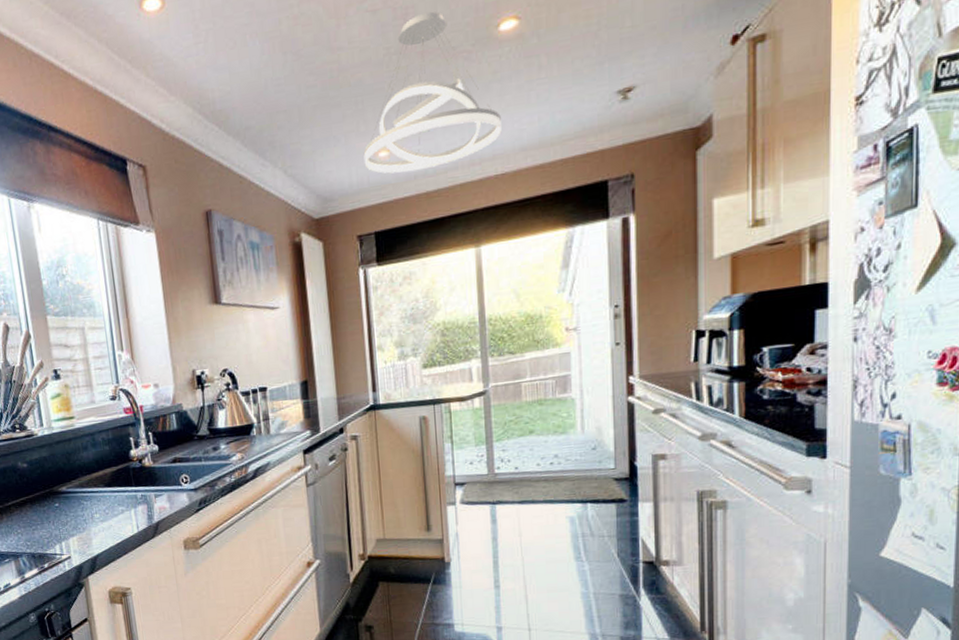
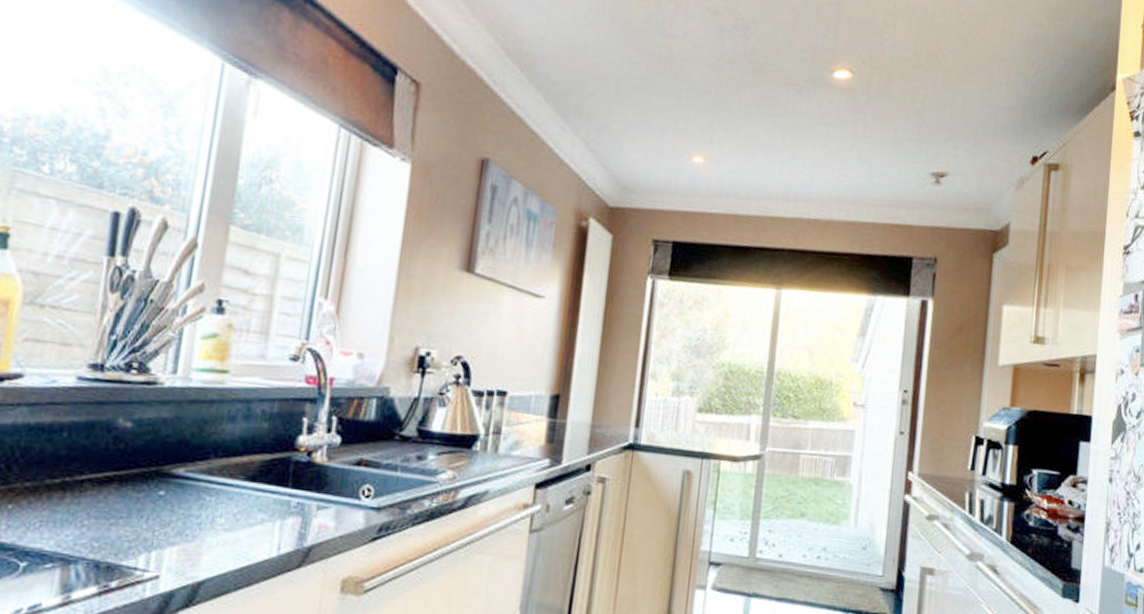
pendant light: present [363,11,502,174] -> none [676,33,822,191]

